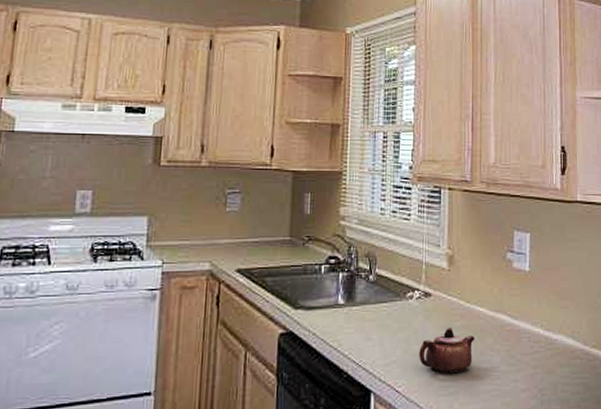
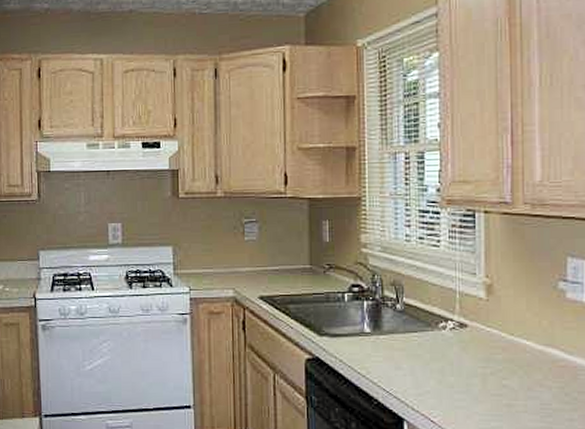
teapot: present [419,326,475,374] -> none [455,359,521,408]

